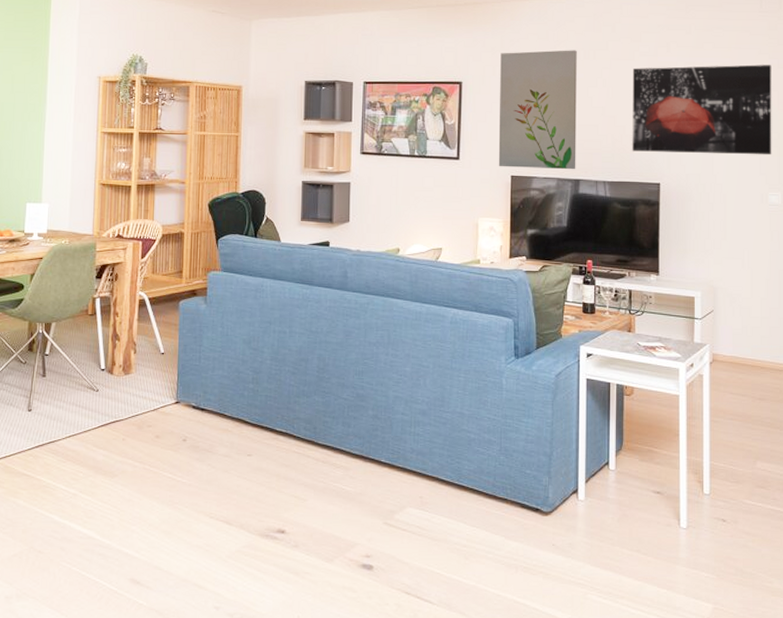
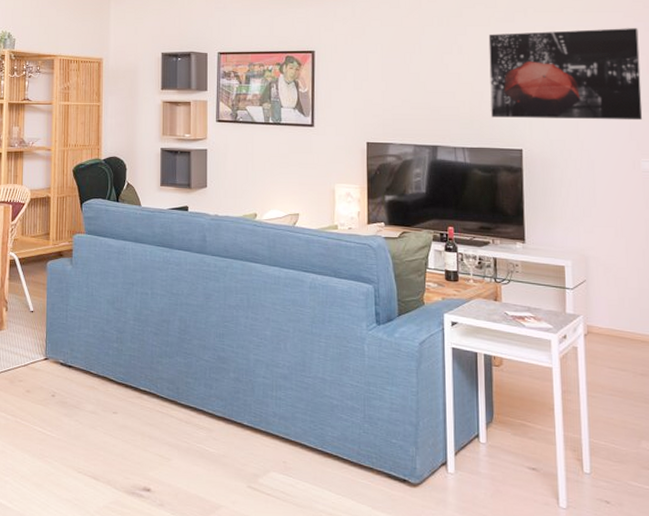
wall art: present [498,50,577,170] -> none [352,17,433,136]

